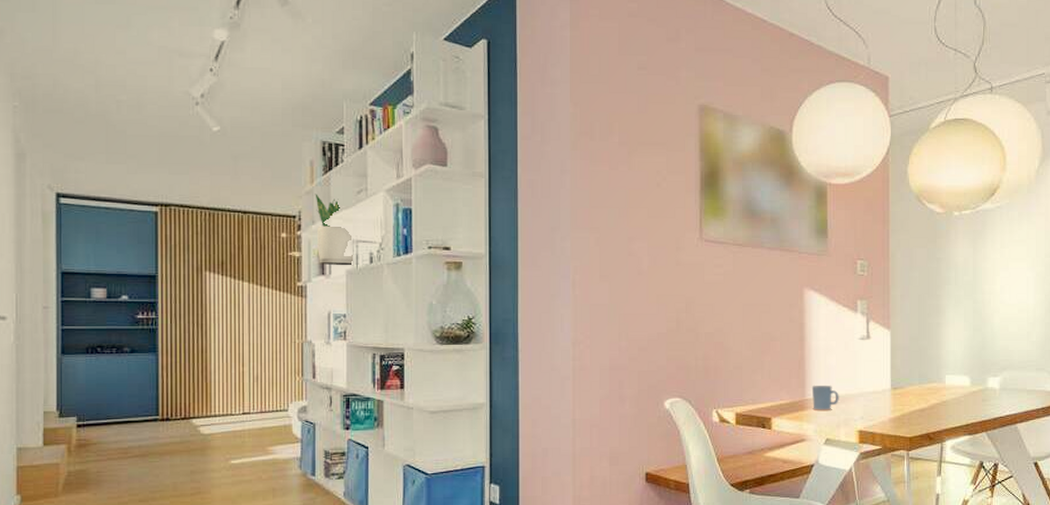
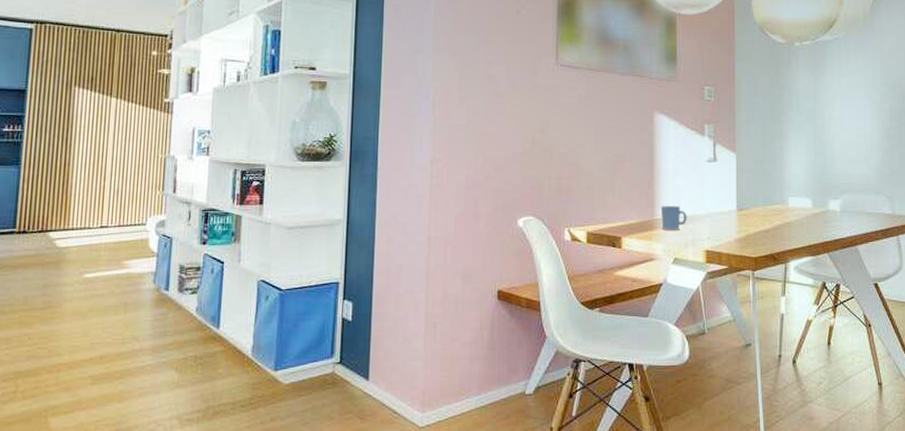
planter: present [315,194,354,266] -> none [186,14,221,84]

